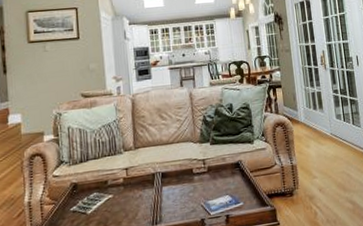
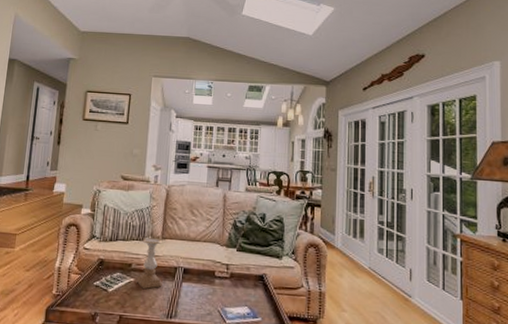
candle holder: none [115,149,143,202] -> present [136,237,162,289]

